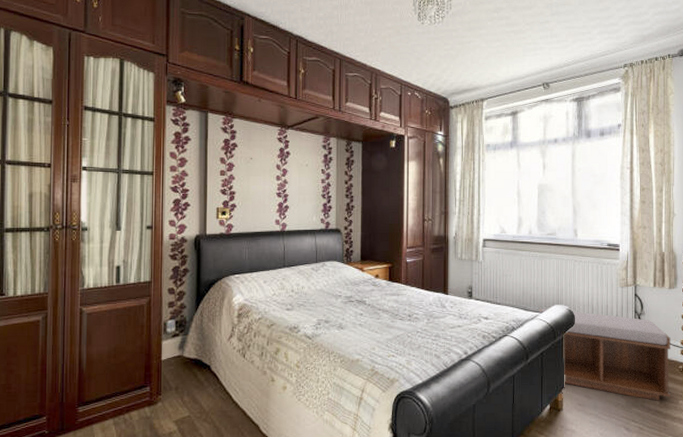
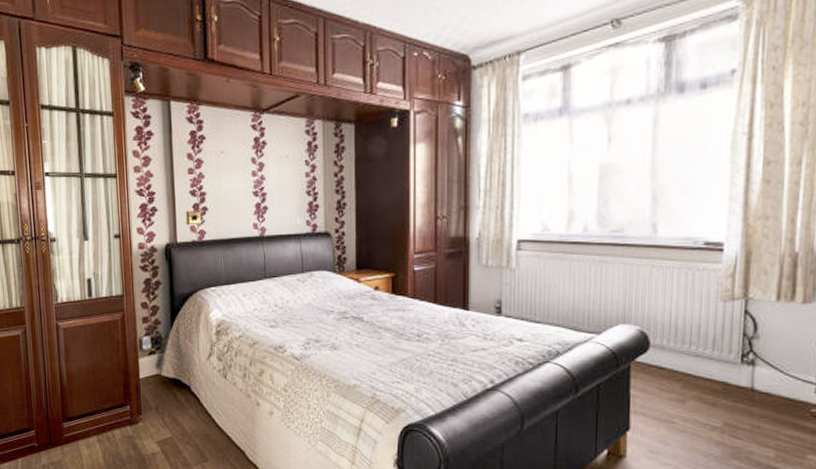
bench: present [538,308,671,401] -> none [595,328,800,453]

